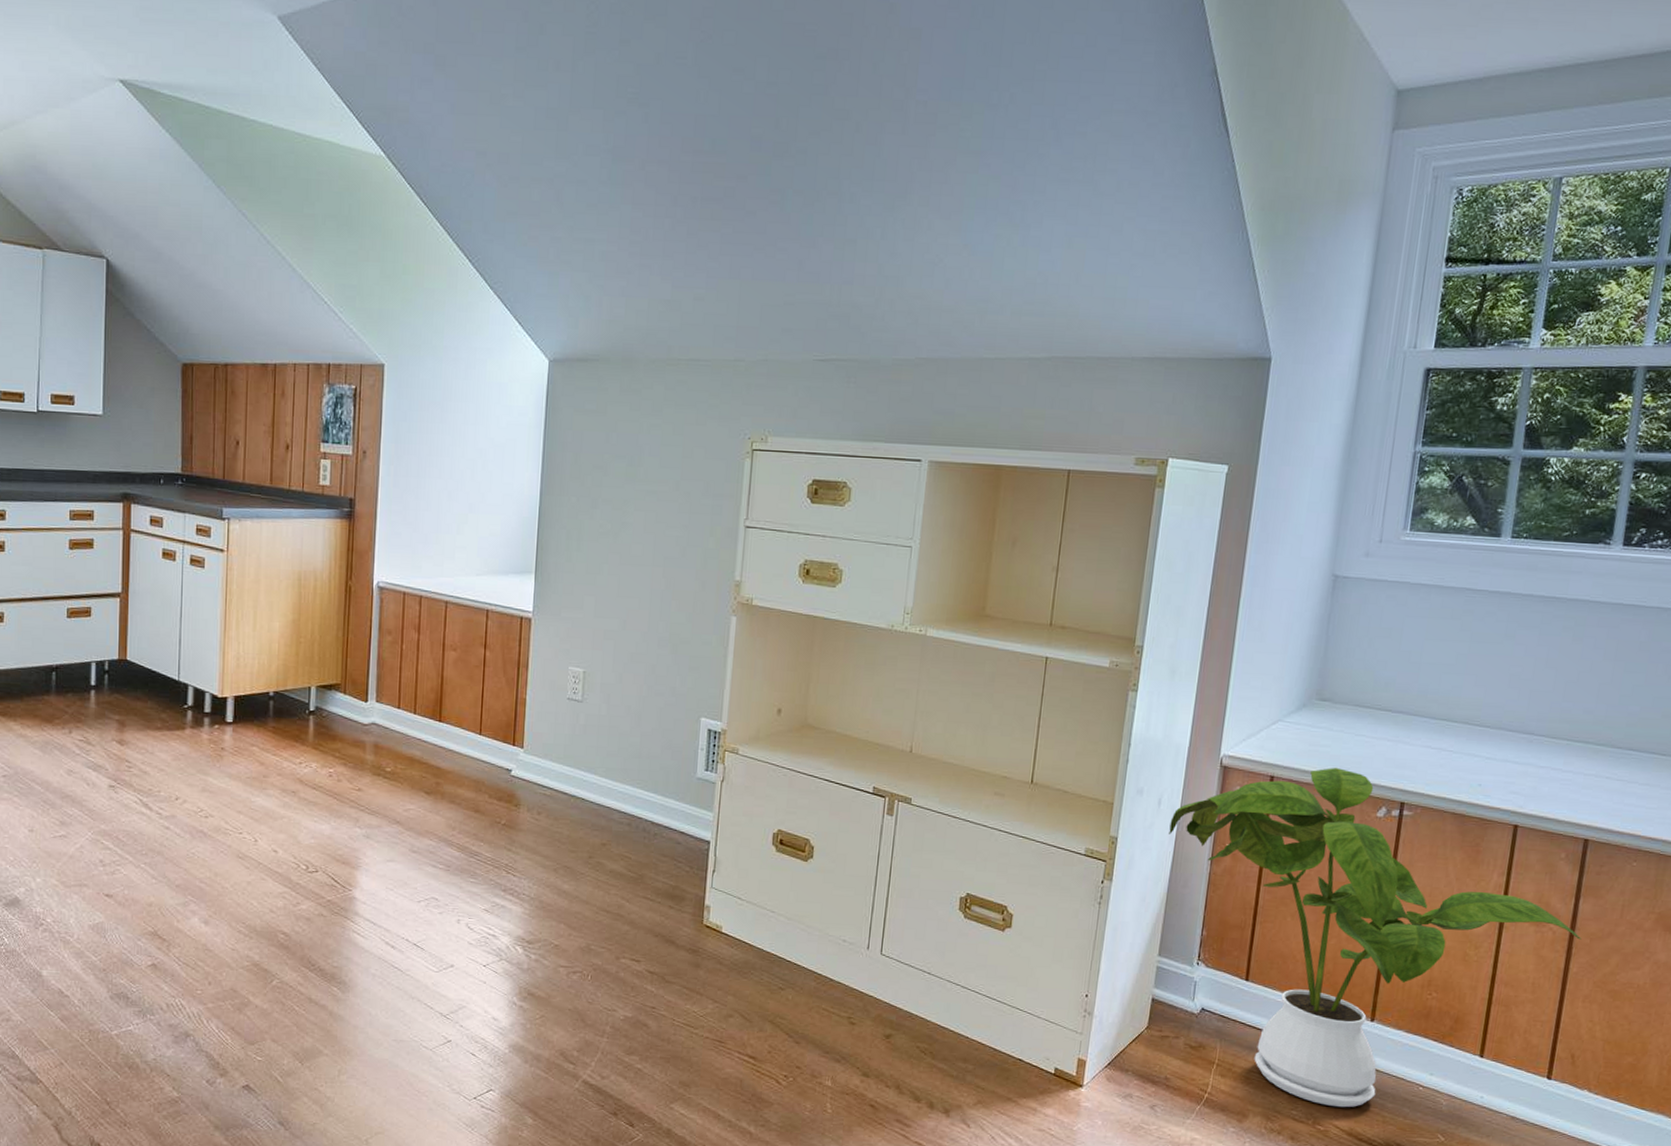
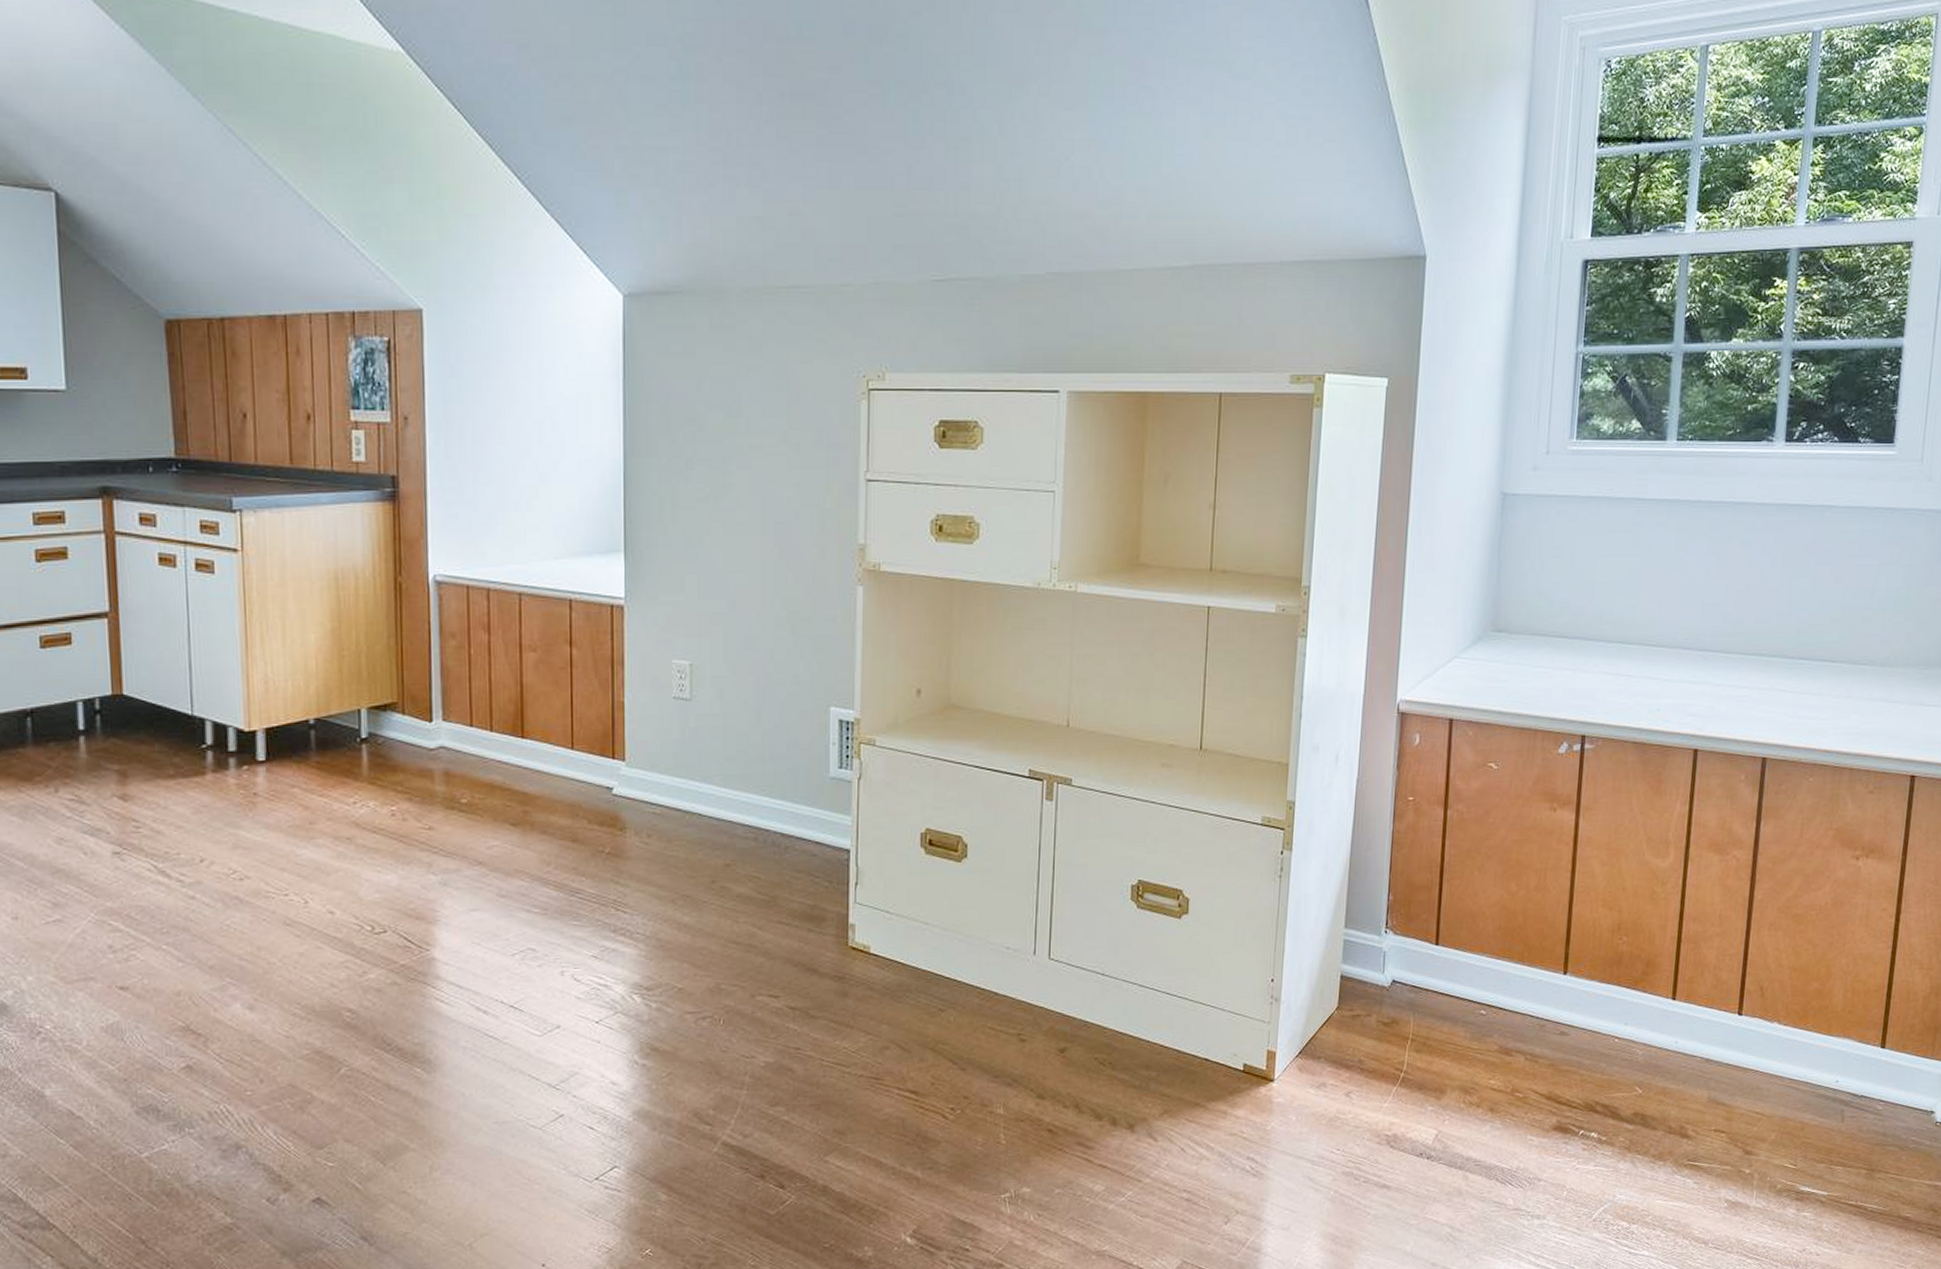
house plant: present [1169,768,1582,1108] -> none [1348,704,1765,1071]

